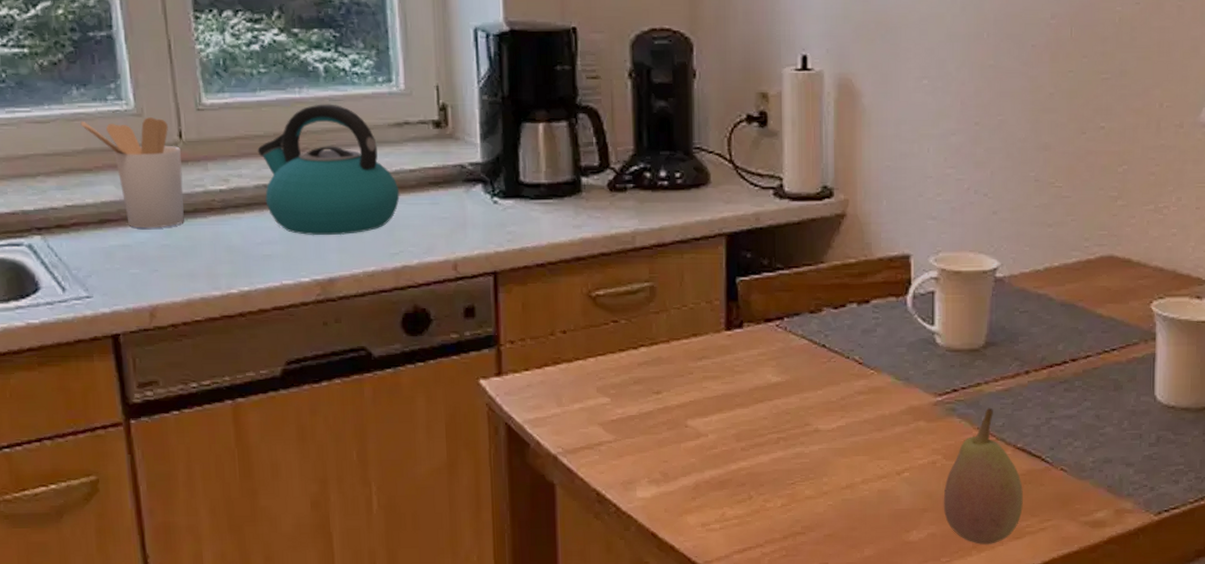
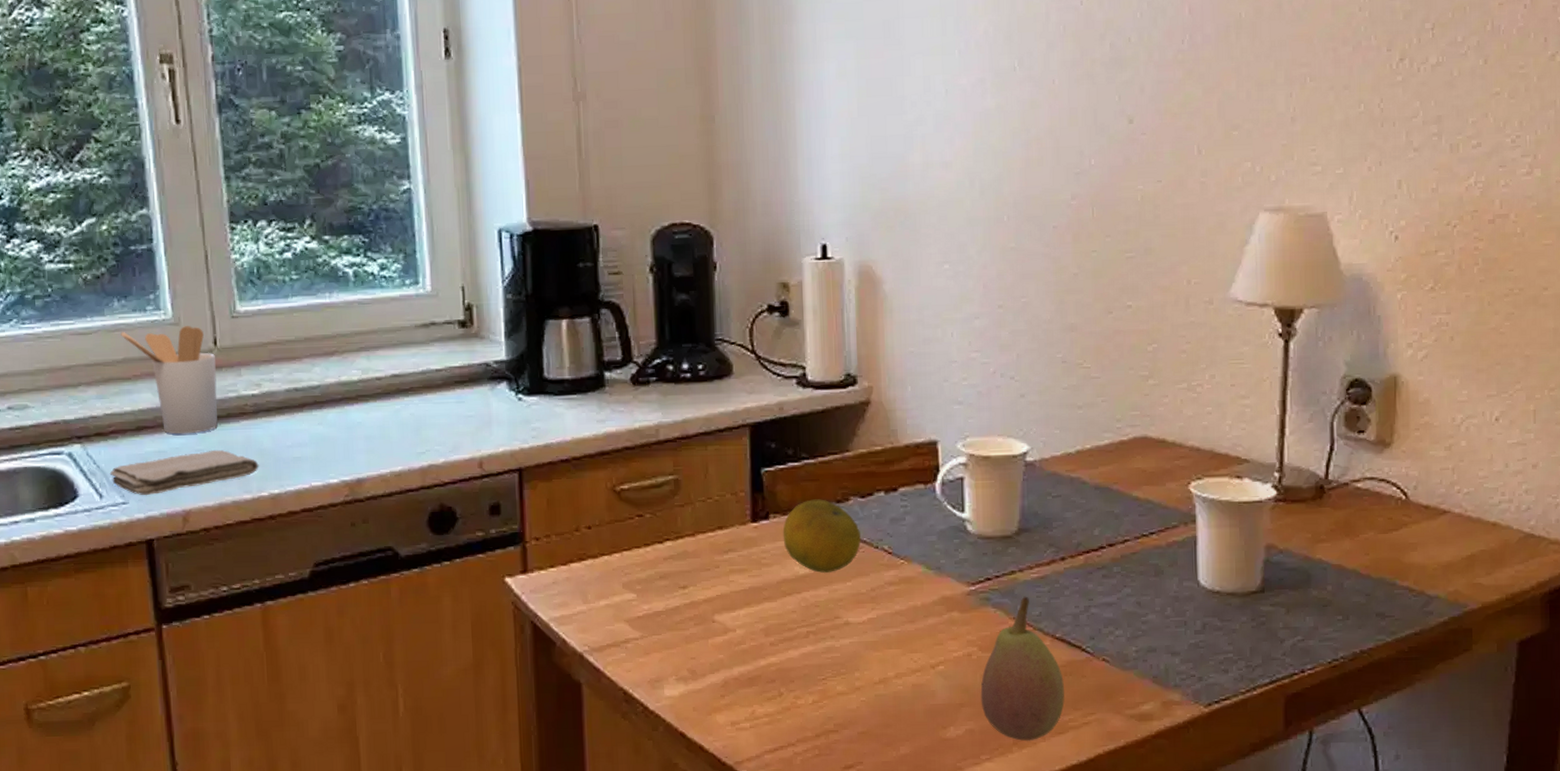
washcloth: none [72,245,228,290] -> present [109,449,259,496]
kettle: present [257,104,400,236] -> none [289,307,426,438]
fruit: none [756,309,833,381] -> present [782,499,862,573]

